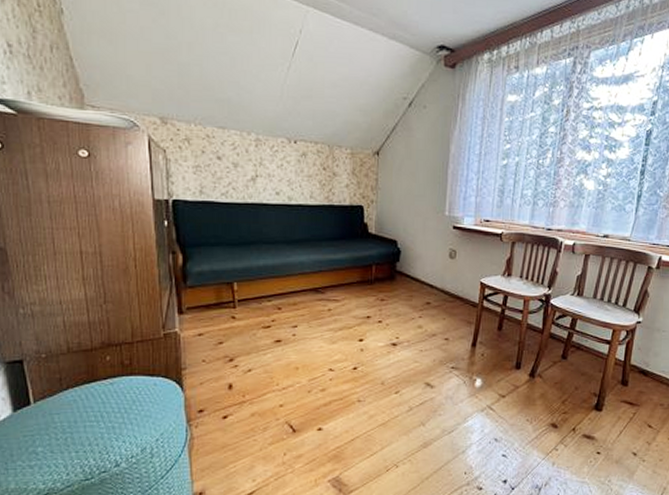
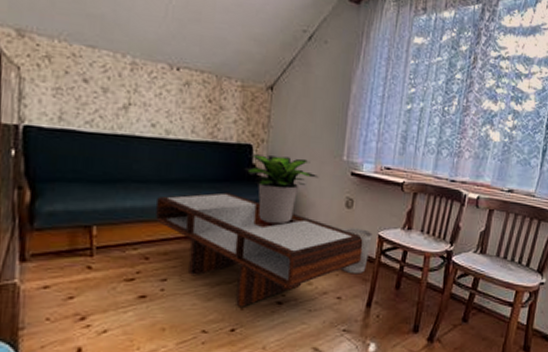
coffee table: none [285,249,467,349] -> present [156,192,363,307]
potted plant: none [357,214,424,276] -> present [244,154,319,225]
wastebasket: none [448,276,475,318] -> present [342,228,373,274]

